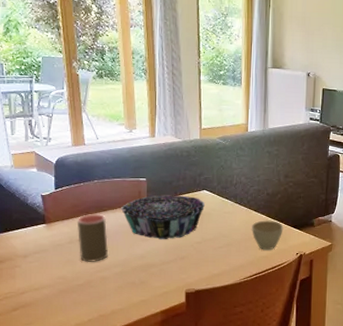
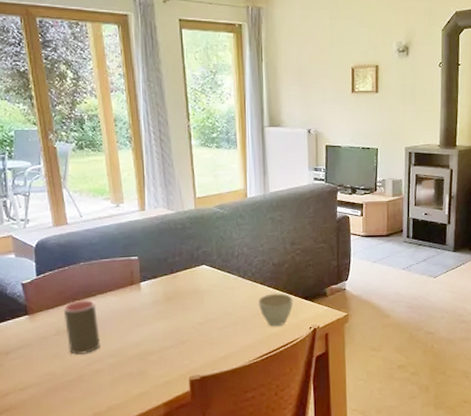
decorative bowl: present [121,195,205,240] -> none [112,272,205,324]

